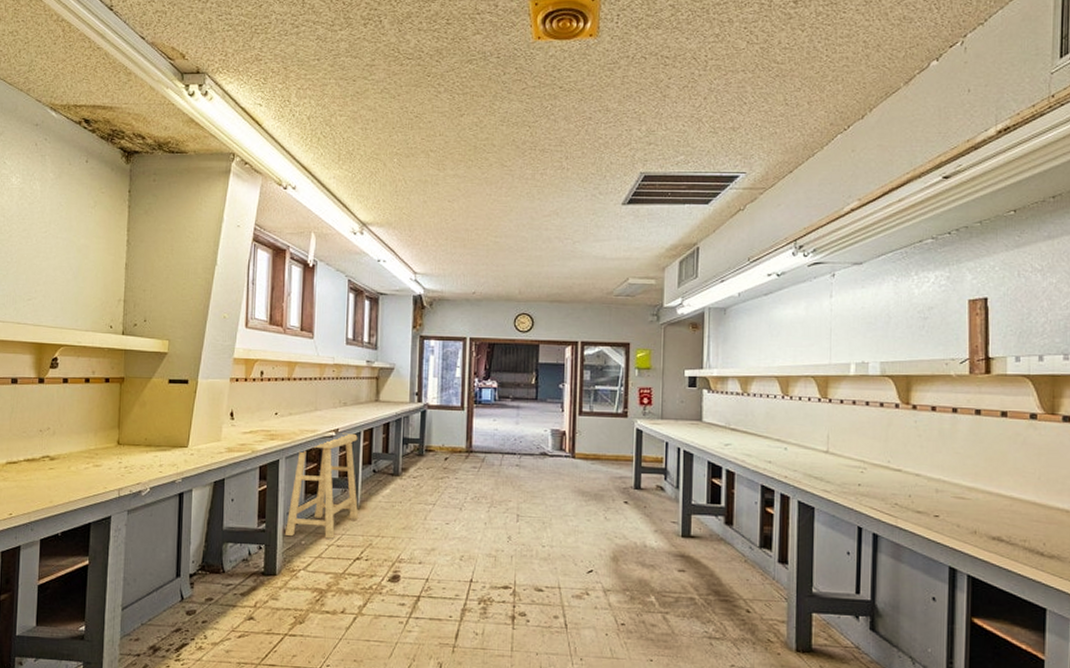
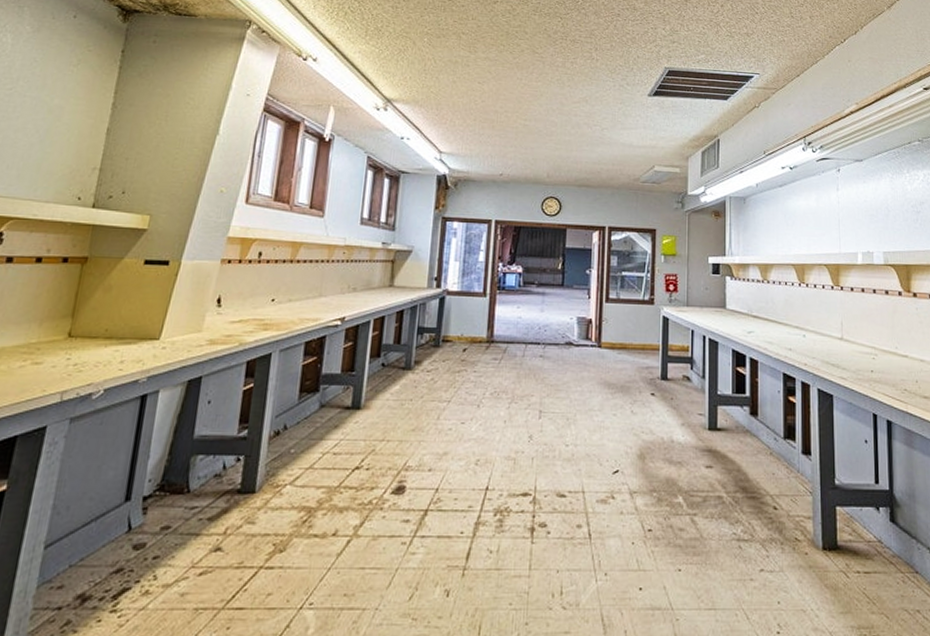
stool: present [285,433,359,539] -> none [271,322,367,445]

